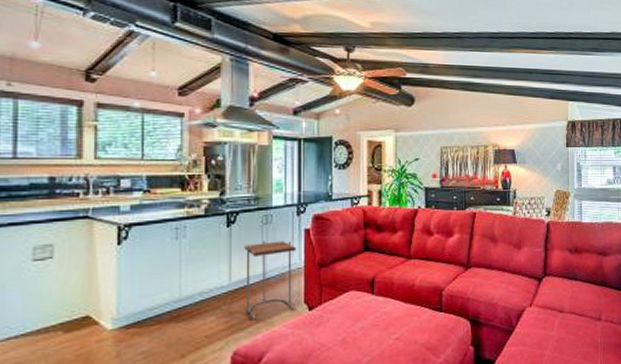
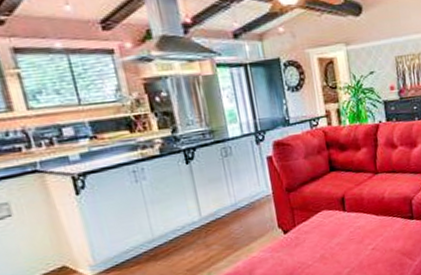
side table: present [244,240,297,320] -> none [208,171,272,250]

